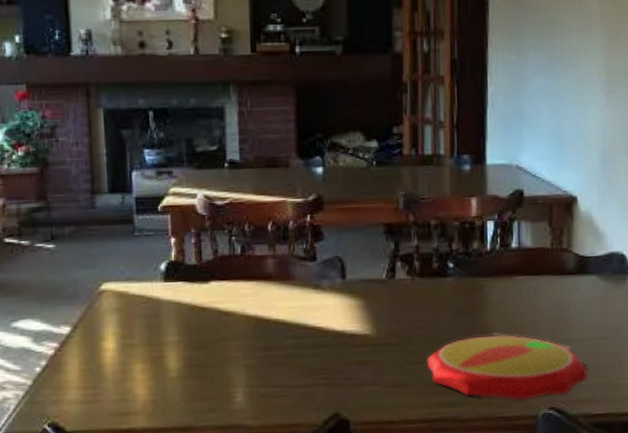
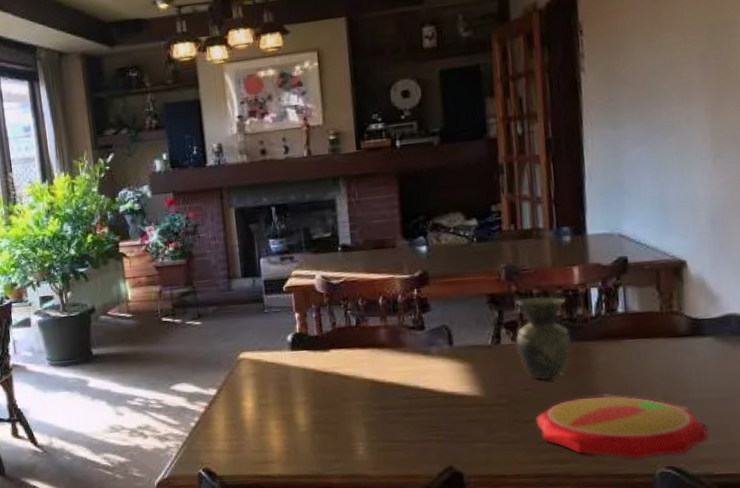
vase: none [410,228,466,318] -> present [515,296,572,380]

